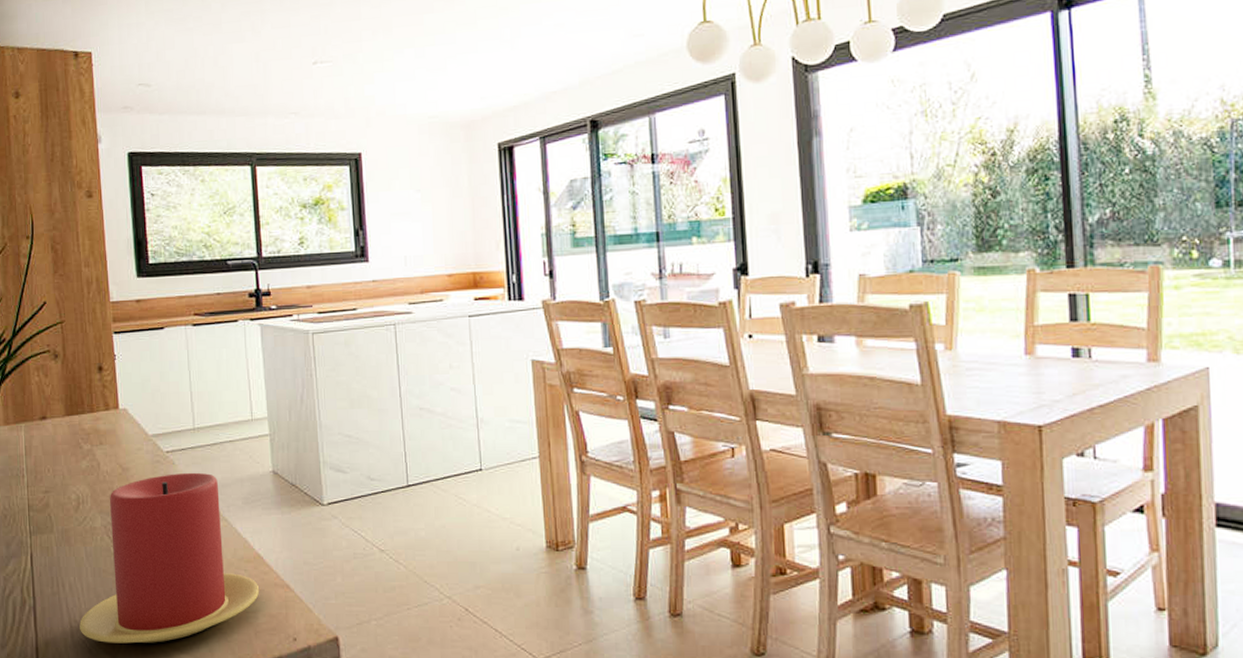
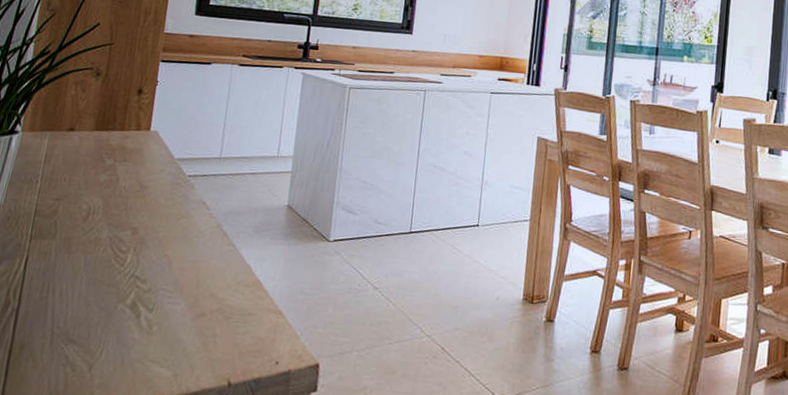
candle: present [79,472,260,644] -> none [60,196,253,356]

